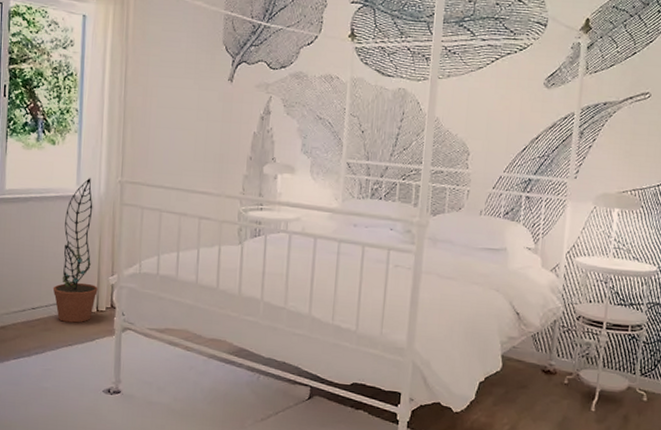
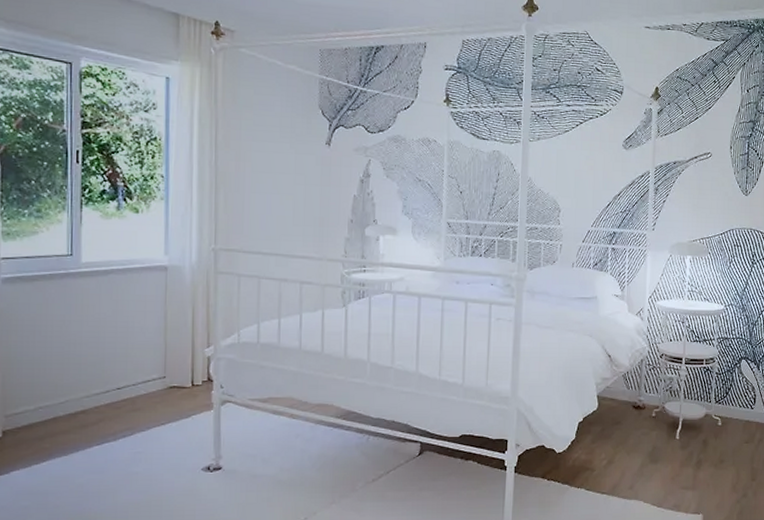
decorative plant: present [53,178,98,323] -> none [140,247,193,400]

